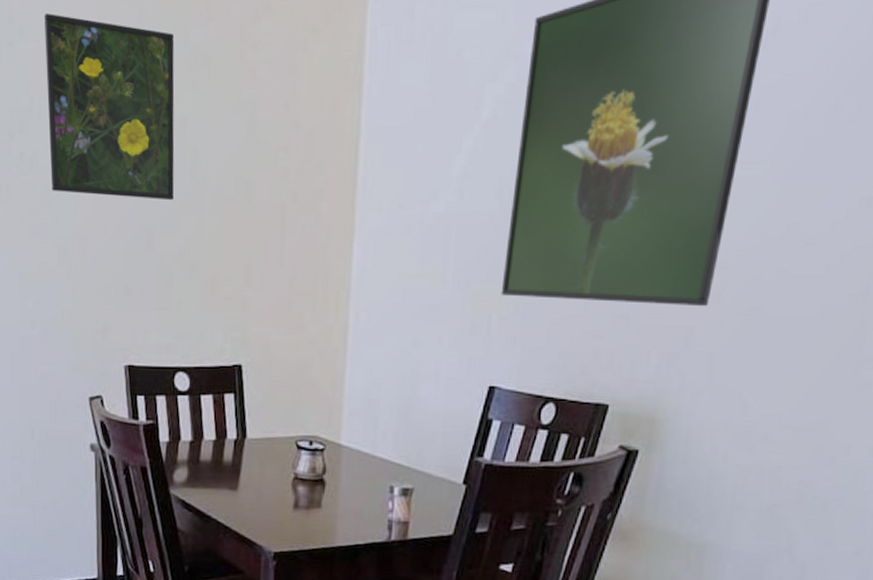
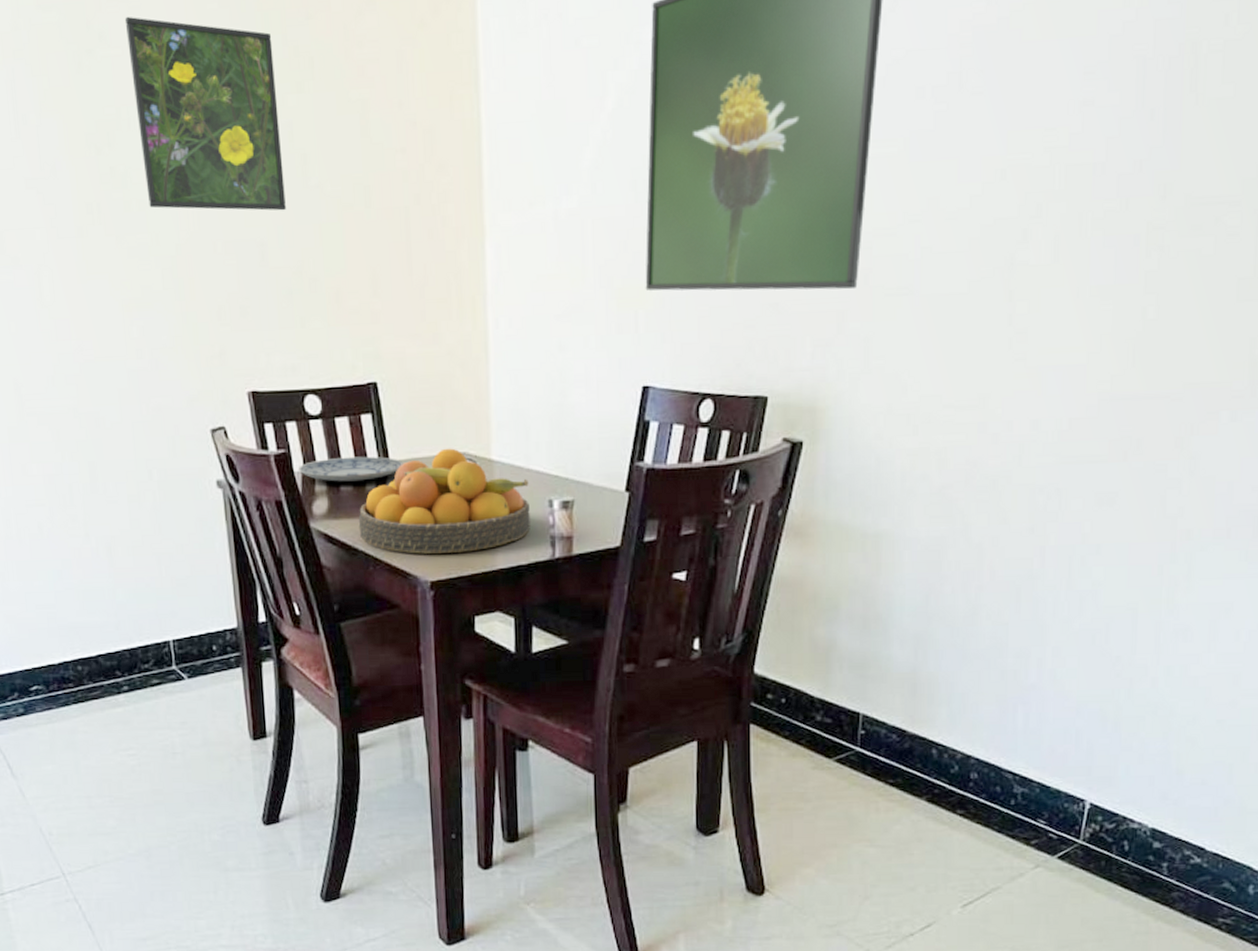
plate: none [163,431,259,455] -> present [297,456,403,482]
fruit bowl: none [213,431,373,528] -> present [358,448,530,555]

